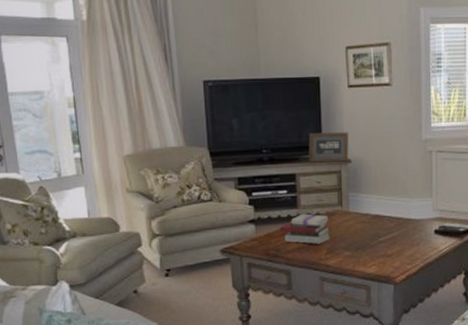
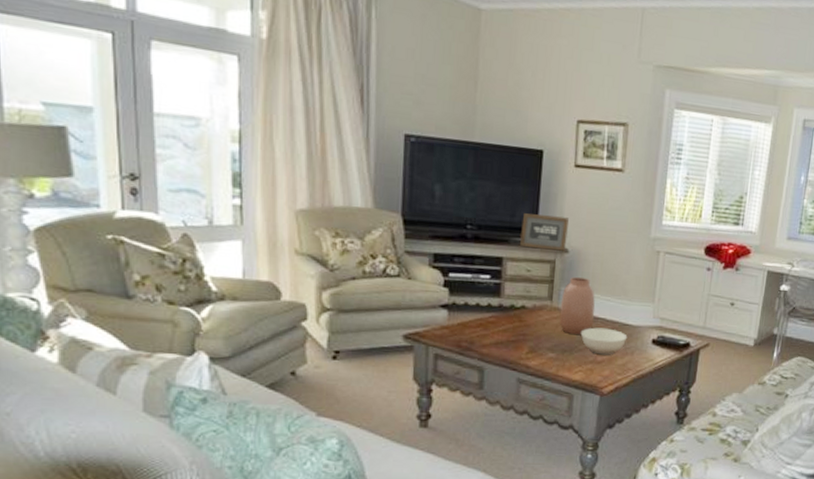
books: present [279,213,330,245] -> none [476,304,536,342]
vase: none [349,183,381,234] -> present [559,277,596,335]
bowl: none [370,224,412,249] -> present [580,327,628,355]

